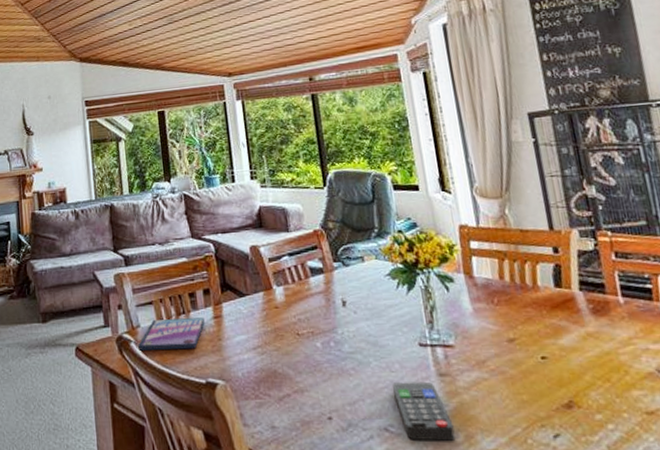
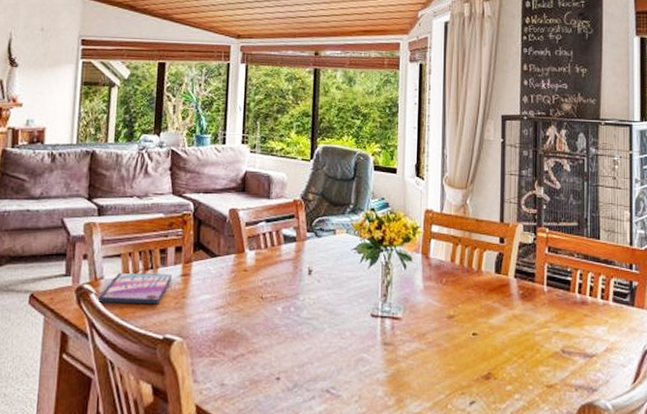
remote control: present [392,382,456,441] -> none [340,349,388,403]

